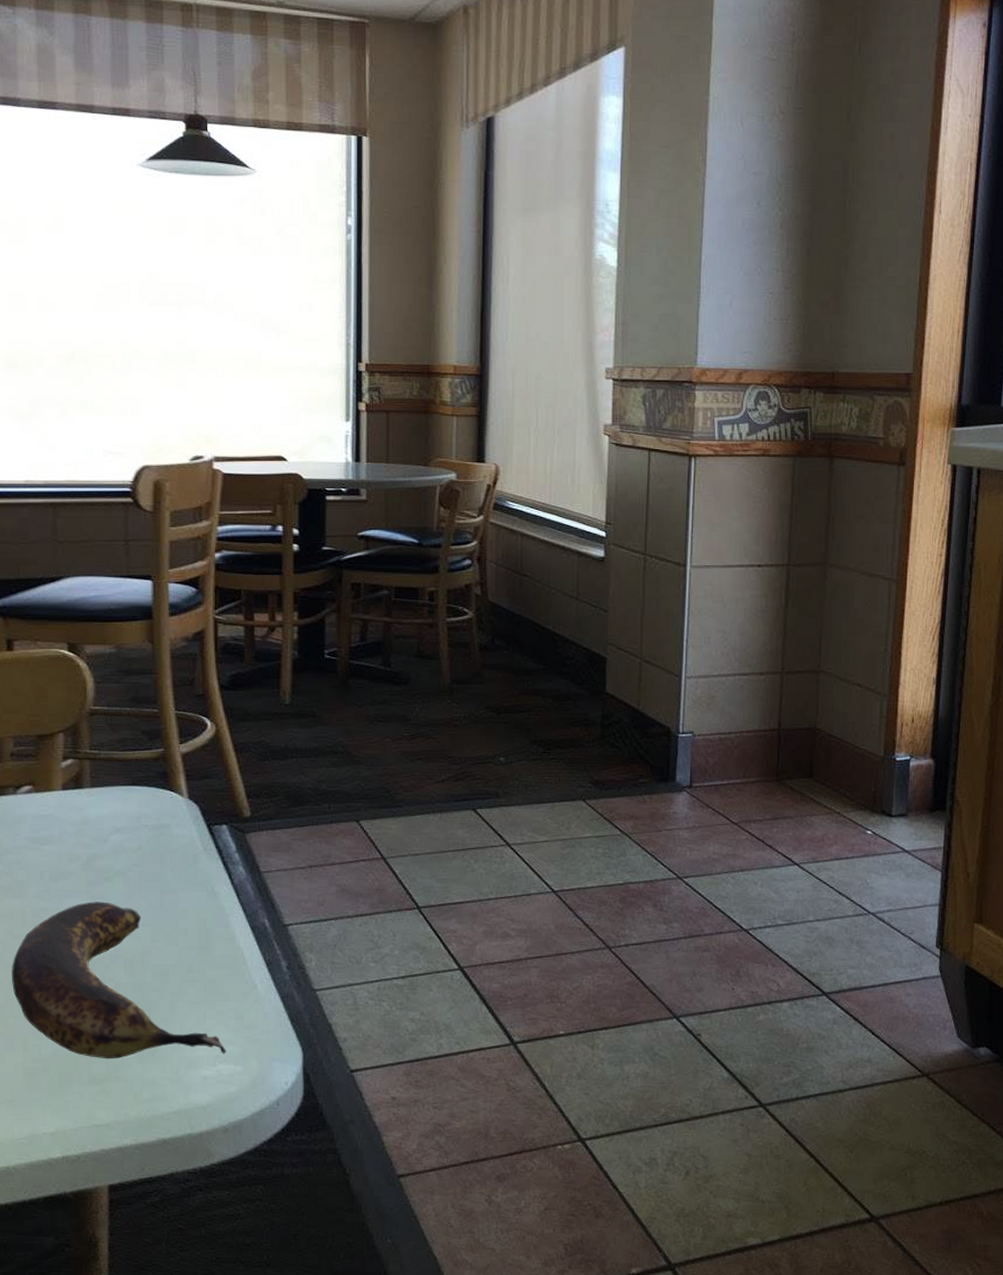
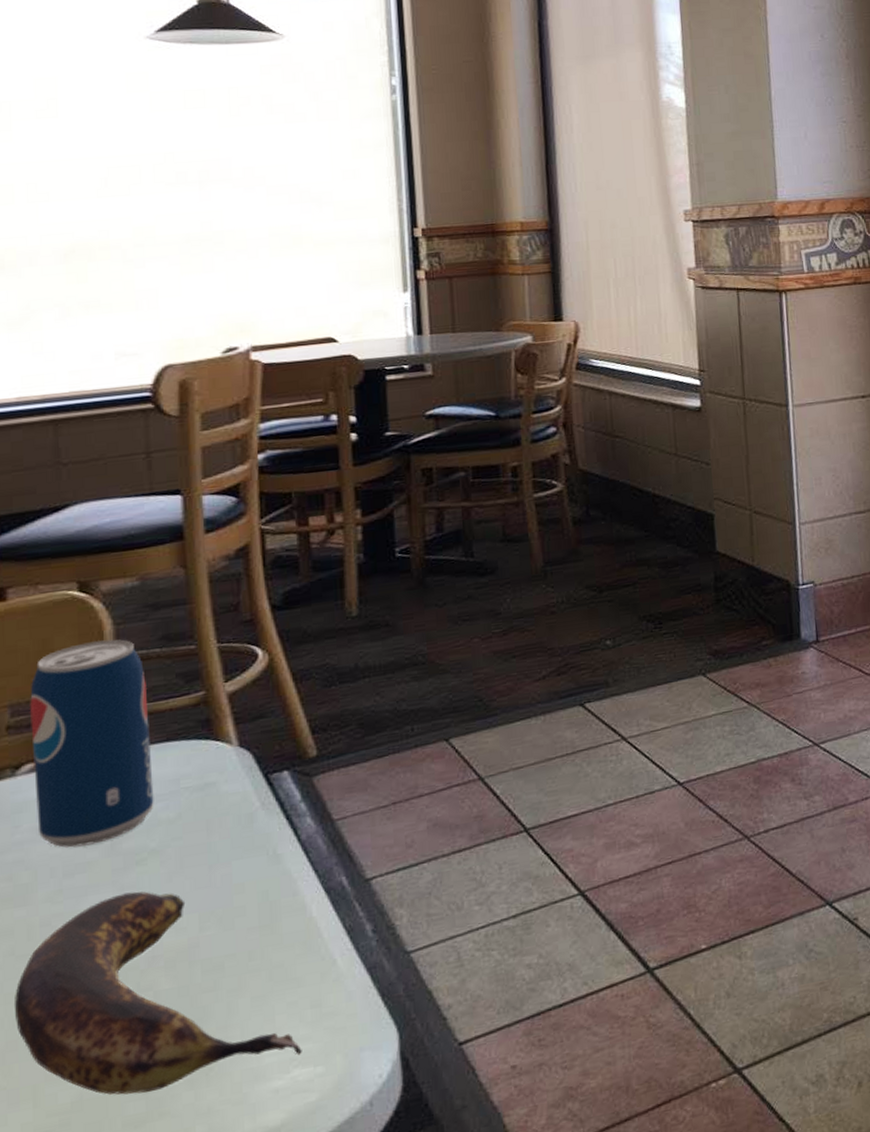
beverage can: none [28,694,121,859] -> present [29,639,154,848]

